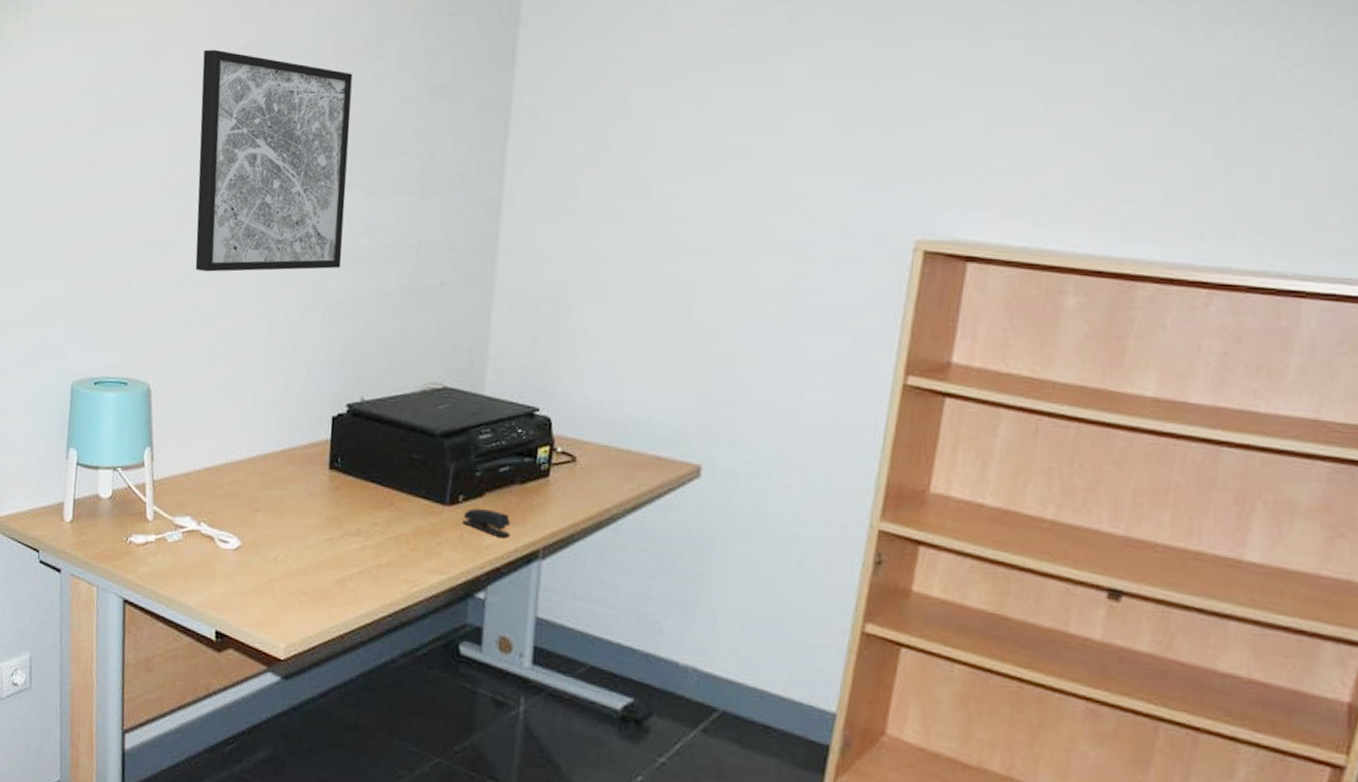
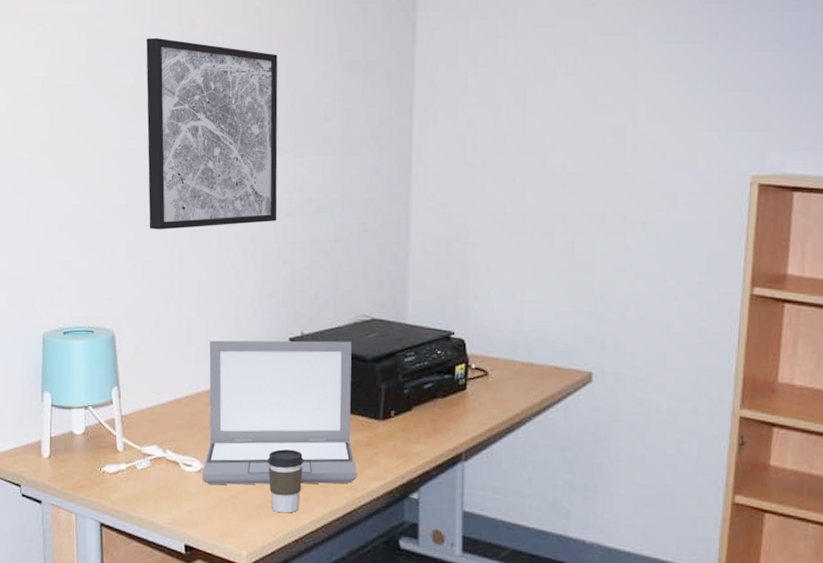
laptop: none [239,401,419,575] -> present [202,340,357,485]
coffee cup: none [313,530,355,604] -> present [267,449,304,513]
stapler: present [462,508,510,537] -> none [395,421,437,444]

